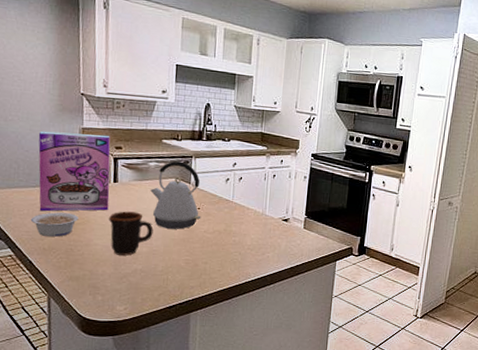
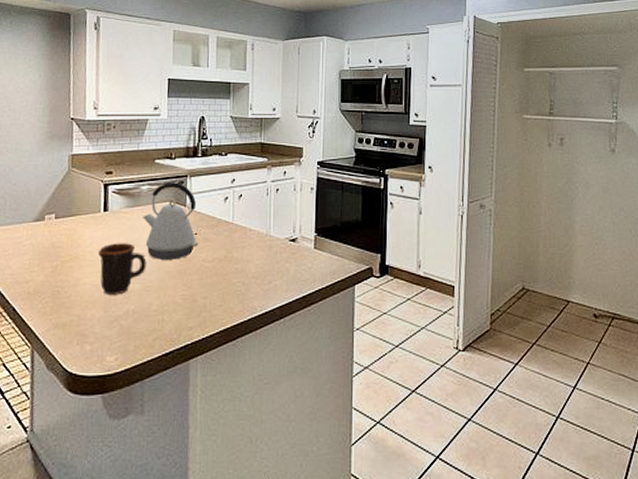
legume: present [30,212,79,237] -> none [15,250,66,278]
cereal box: present [38,131,111,212] -> none [25,160,101,250]

